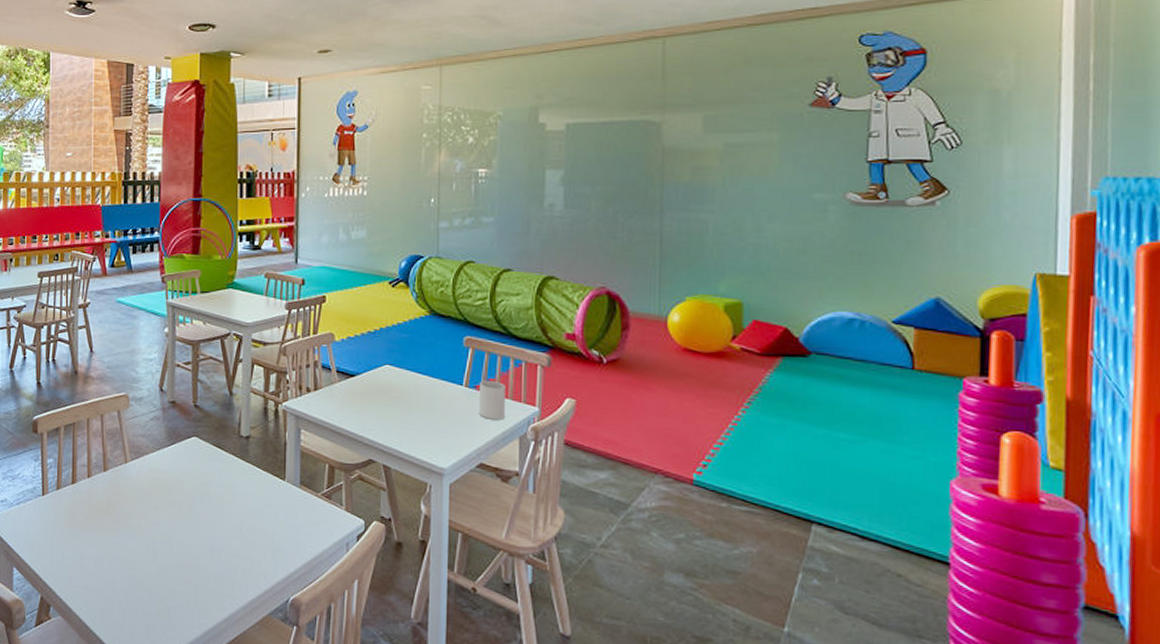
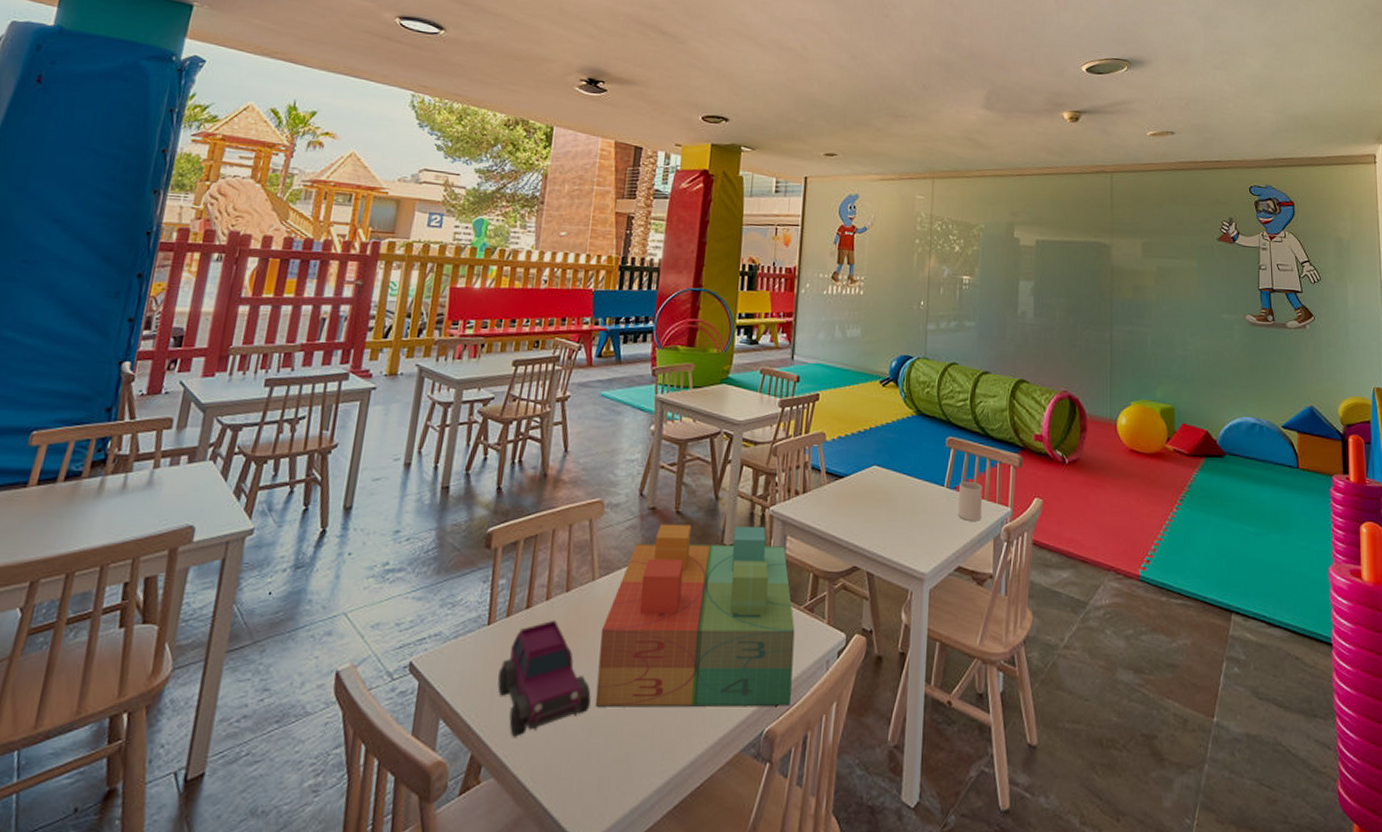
toy car: none [56,494,133,586] -> present [497,619,591,737]
toy blocks: none [136,416,314,580] -> present [594,524,795,708]

